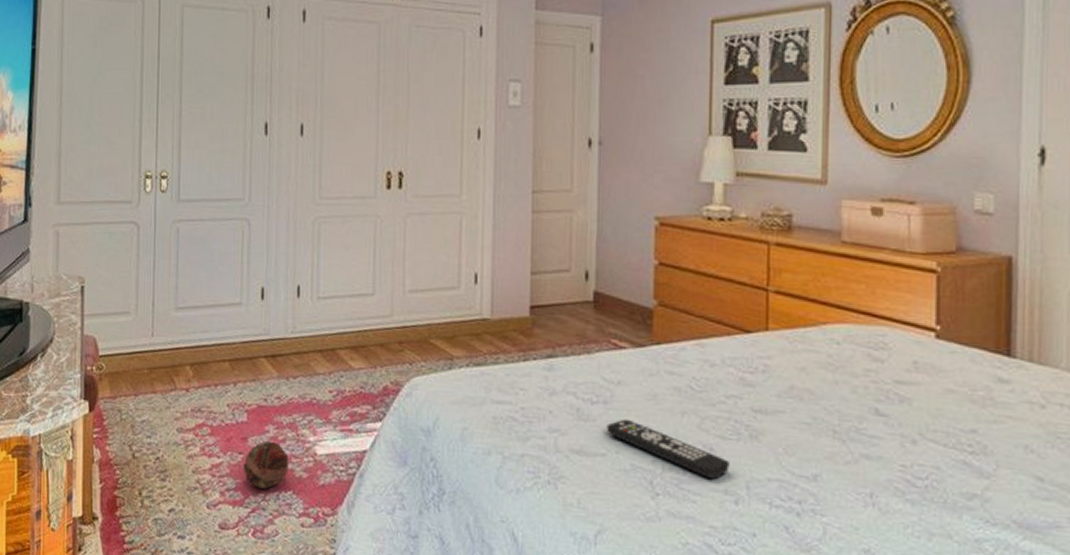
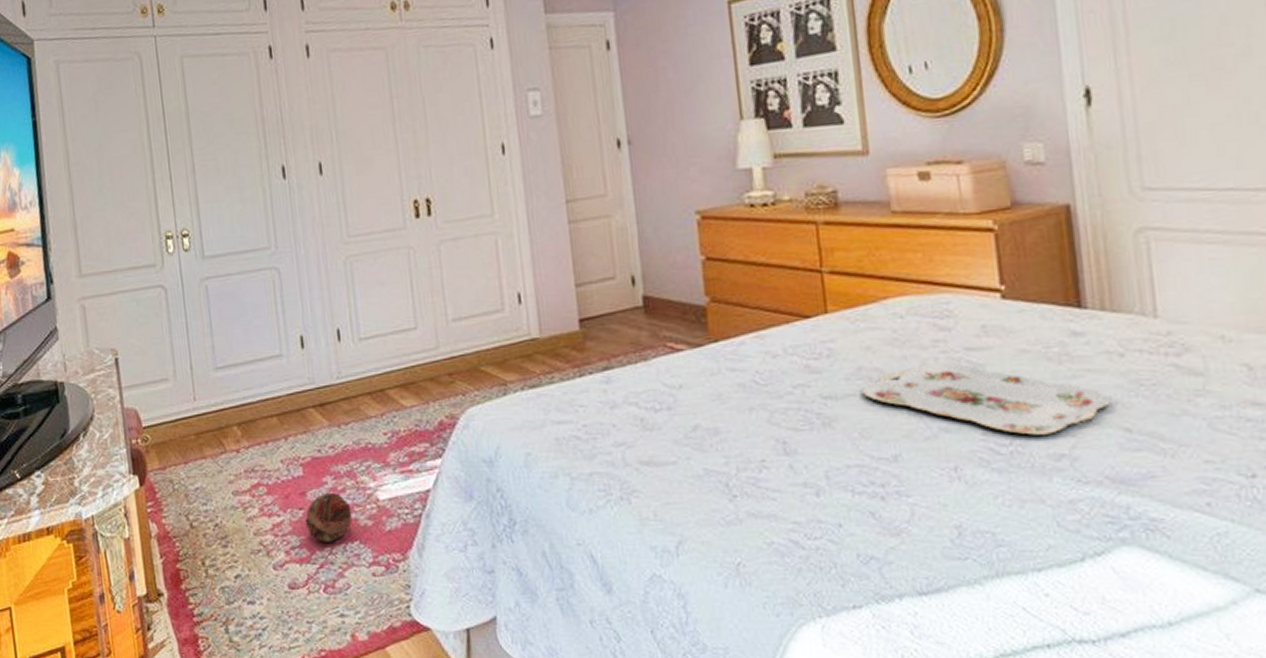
remote control: present [607,419,730,480] -> none [674,422,806,474]
serving tray: none [791,391,1026,474] -> present [862,363,1110,435]

